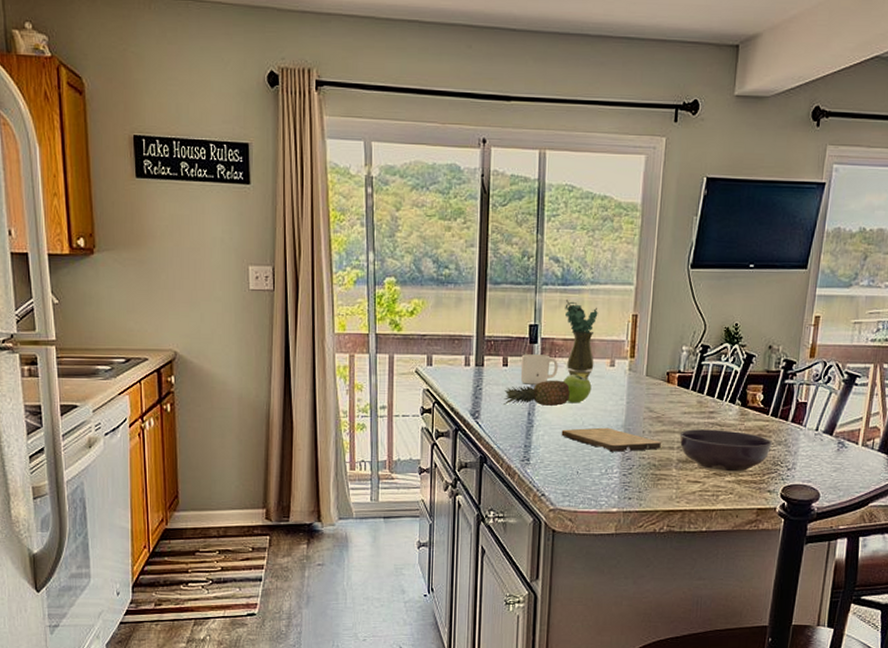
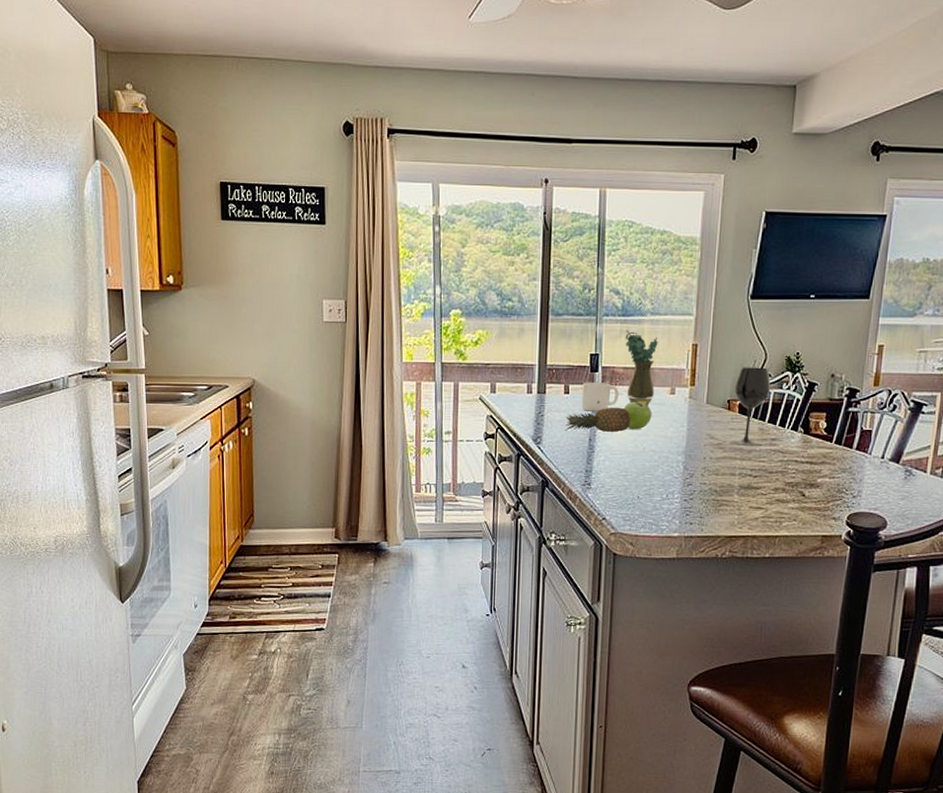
cutting board: present [561,427,661,452] -> none [622,453,722,478]
wineglass: none [668,338,710,420] -> present [729,367,771,447]
bowl: present [679,429,772,473] -> none [741,456,837,500]

